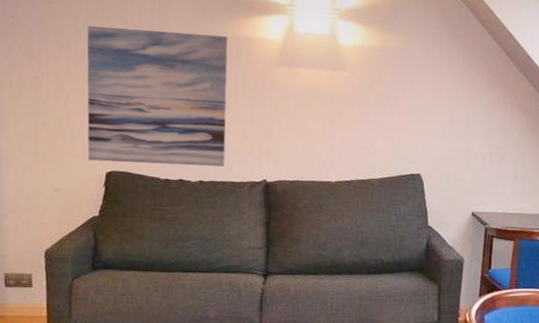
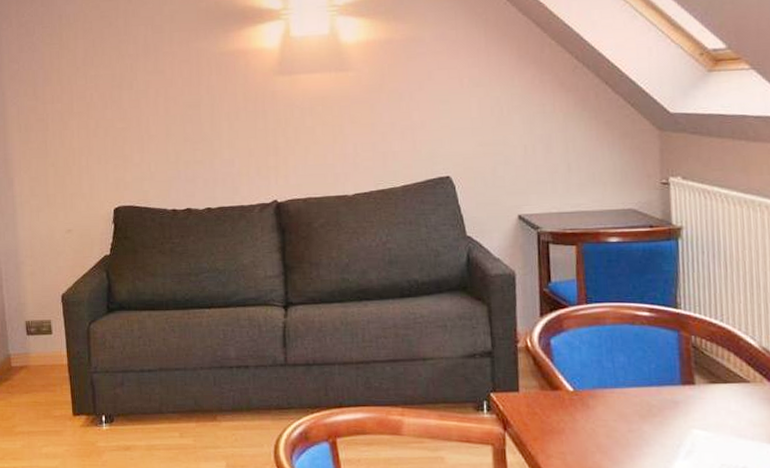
wall art: present [87,26,228,167] -> none [86,52,231,198]

